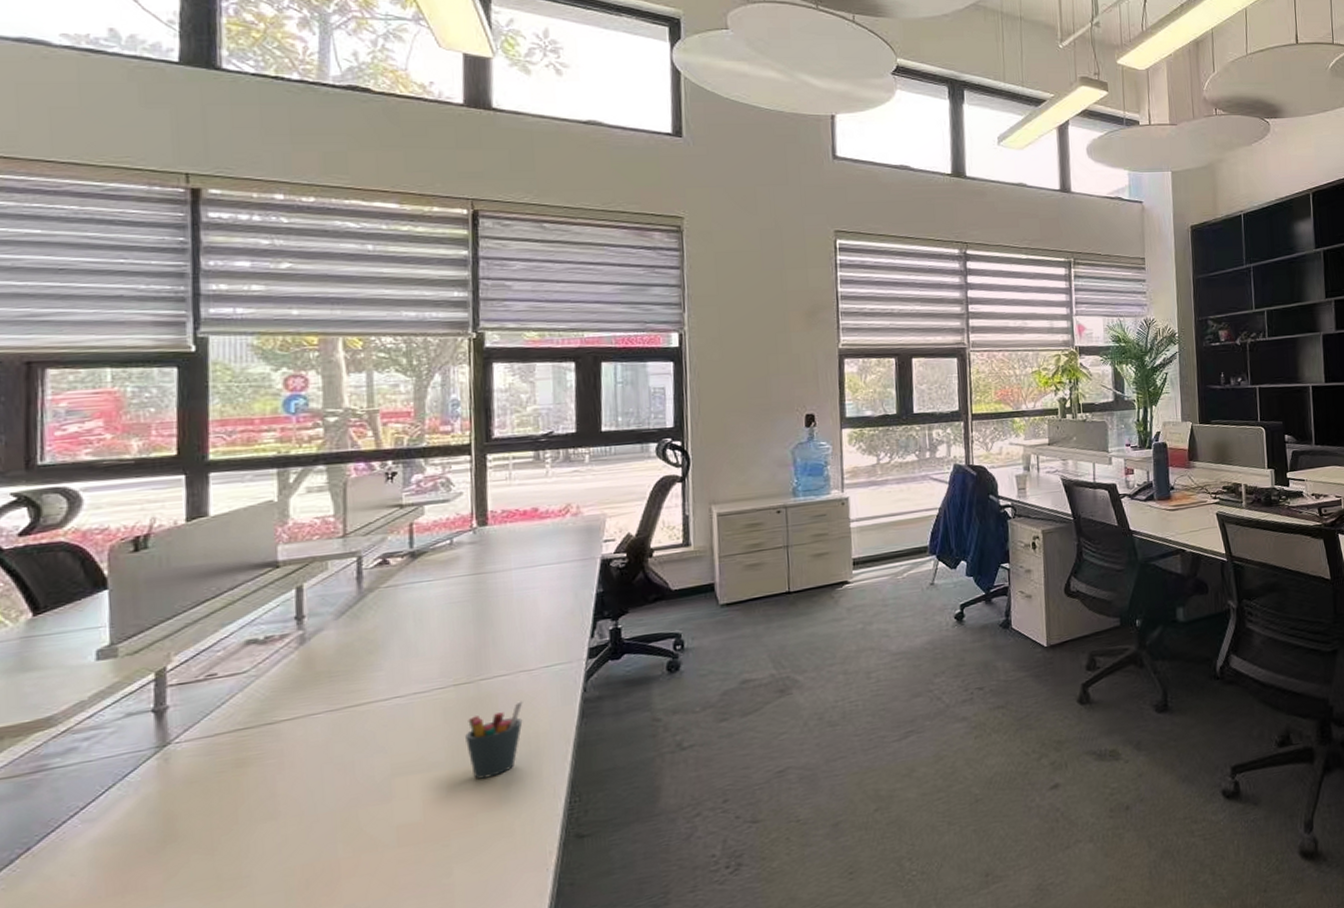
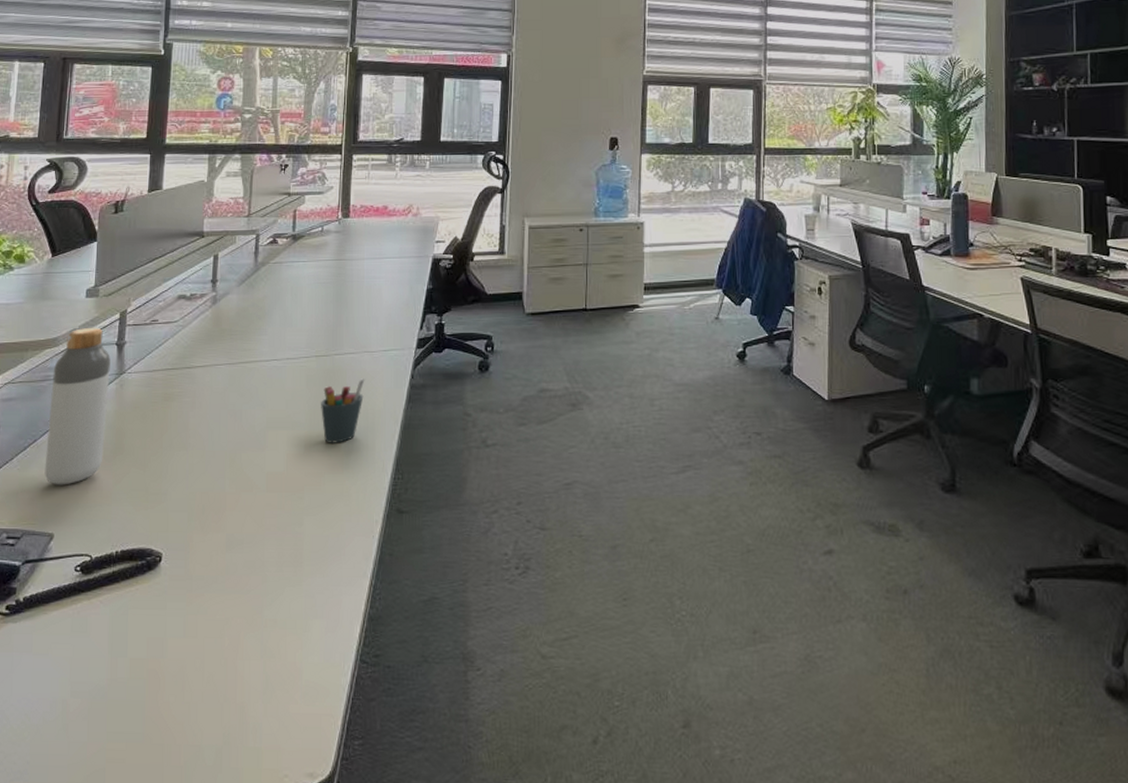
bottle: none [48,694,147,898] -> present [44,327,111,485]

